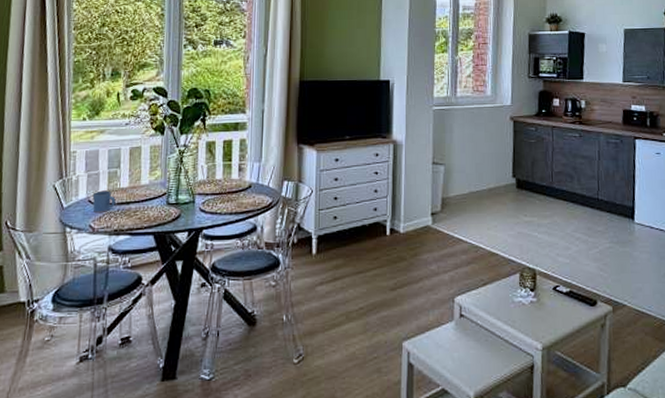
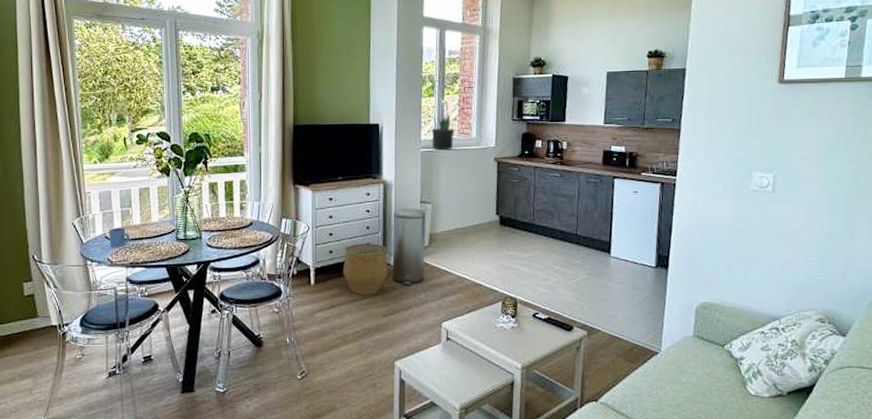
basket: none [347,208,397,266] -> present [343,243,388,295]
pedal bin: none [402,170,439,254] -> present [392,208,426,285]
planter: none [444,69,469,108] -> present [431,112,455,149]

